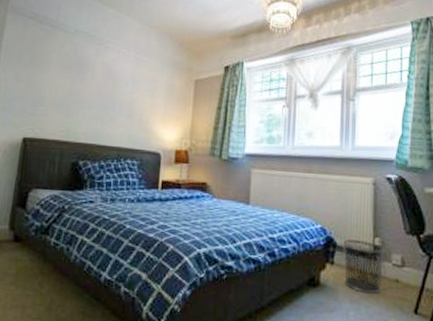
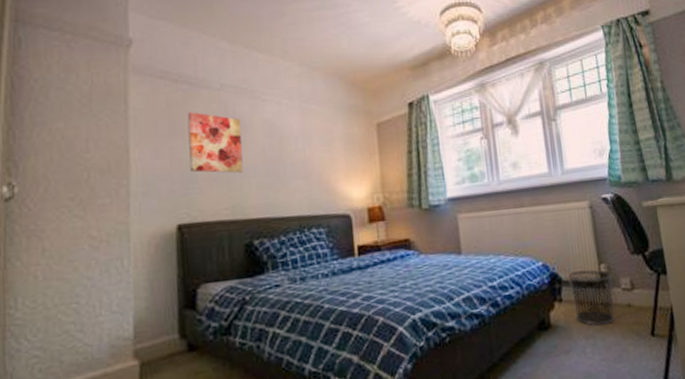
wall art: none [39,48,86,104] -> present [187,112,243,173]

